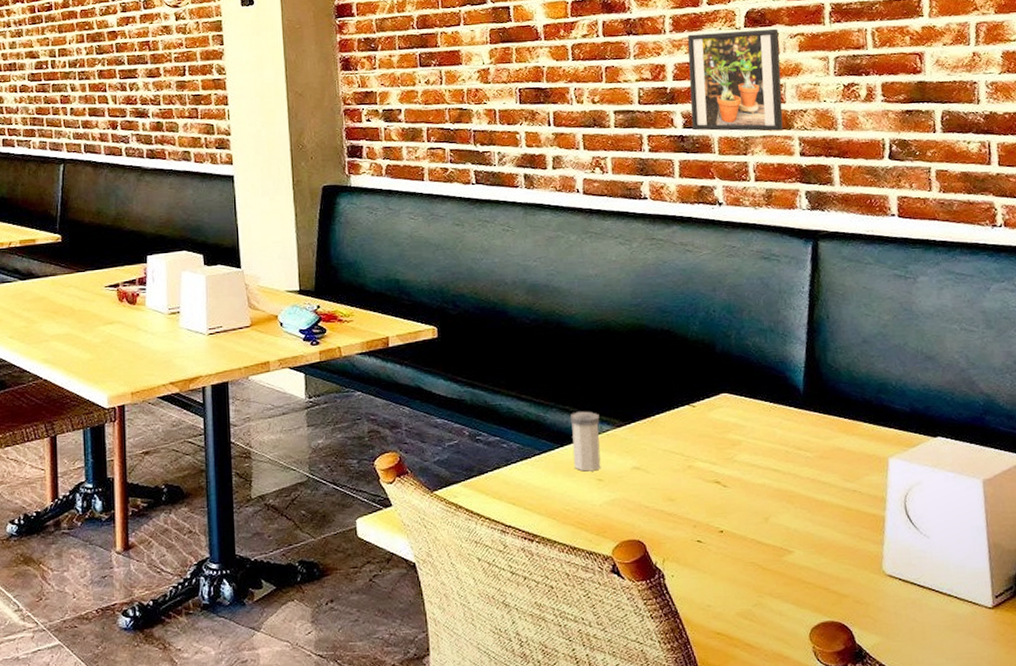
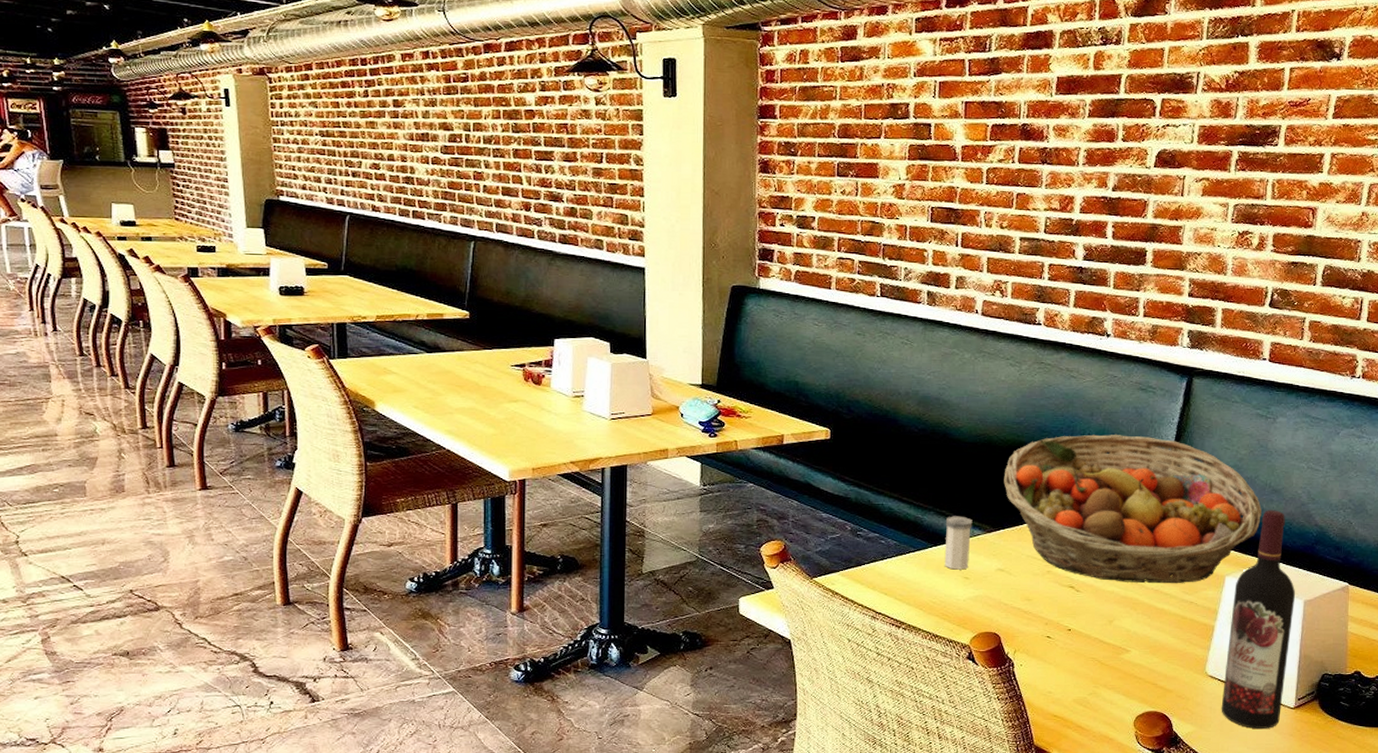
fruit basket: none [627,308,918,473] -> present [1003,434,1263,584]
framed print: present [687,28,783,131] -> none [1092,169,1186,271]
wine bottle: none [900,379,978,635] -> present [1221,510,1296,728]

